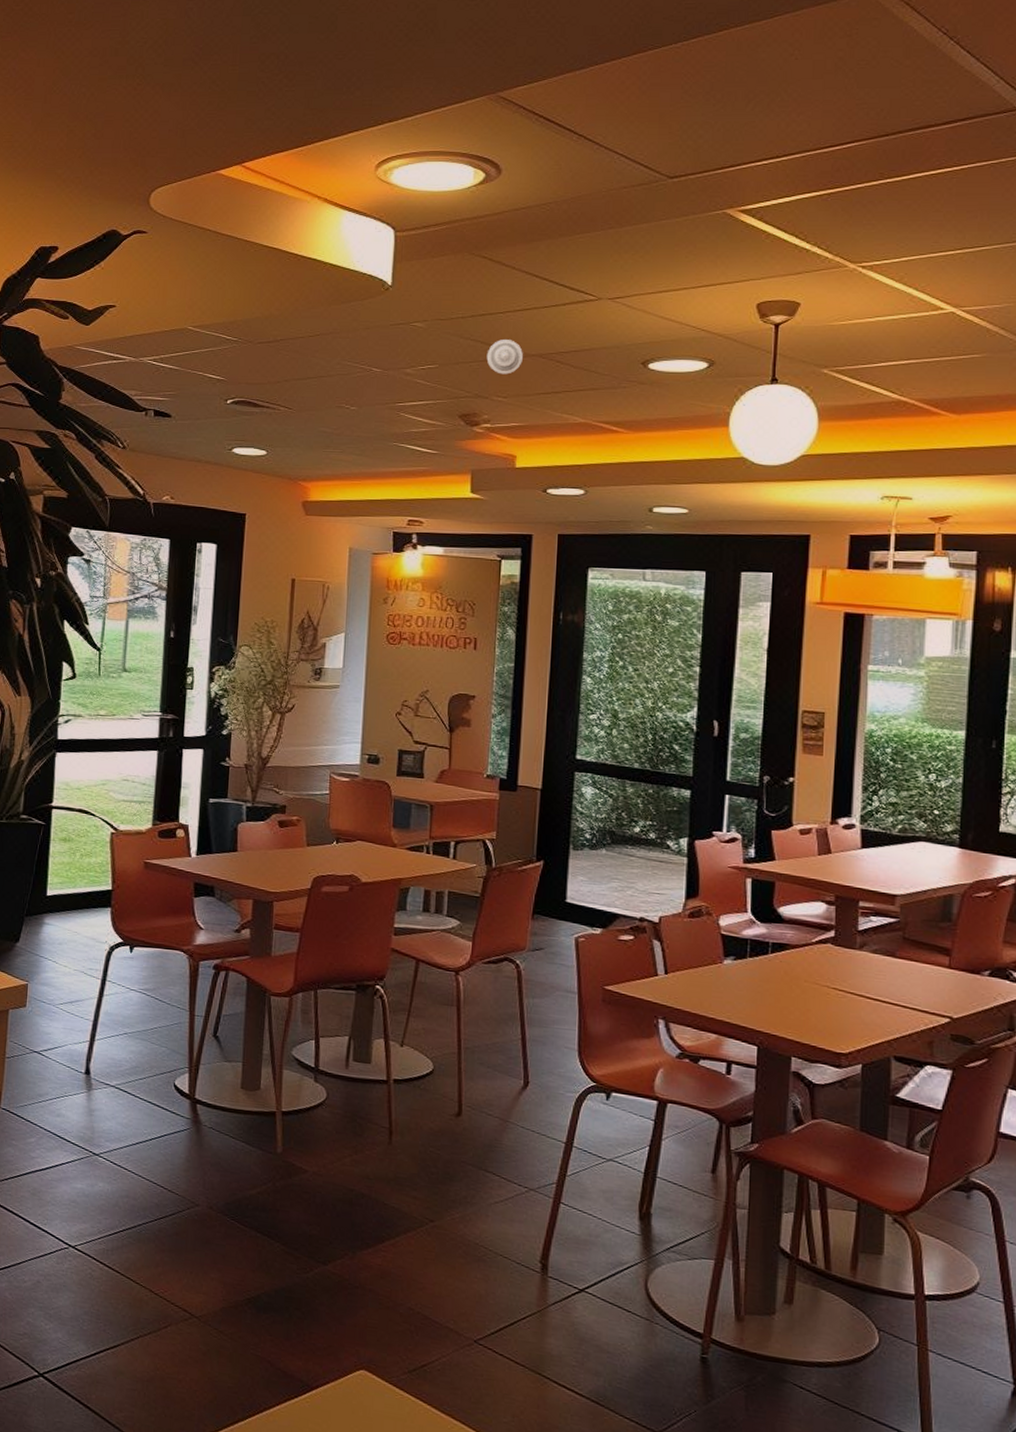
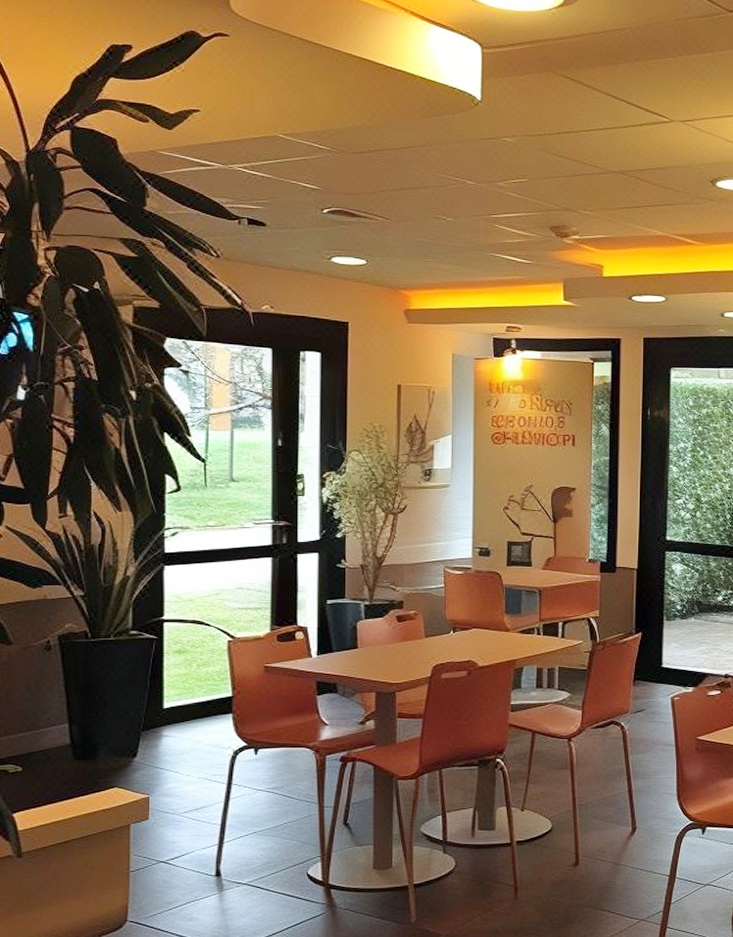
smoke detector: present [486,340,523,375] -> none [573,156,606,190]

